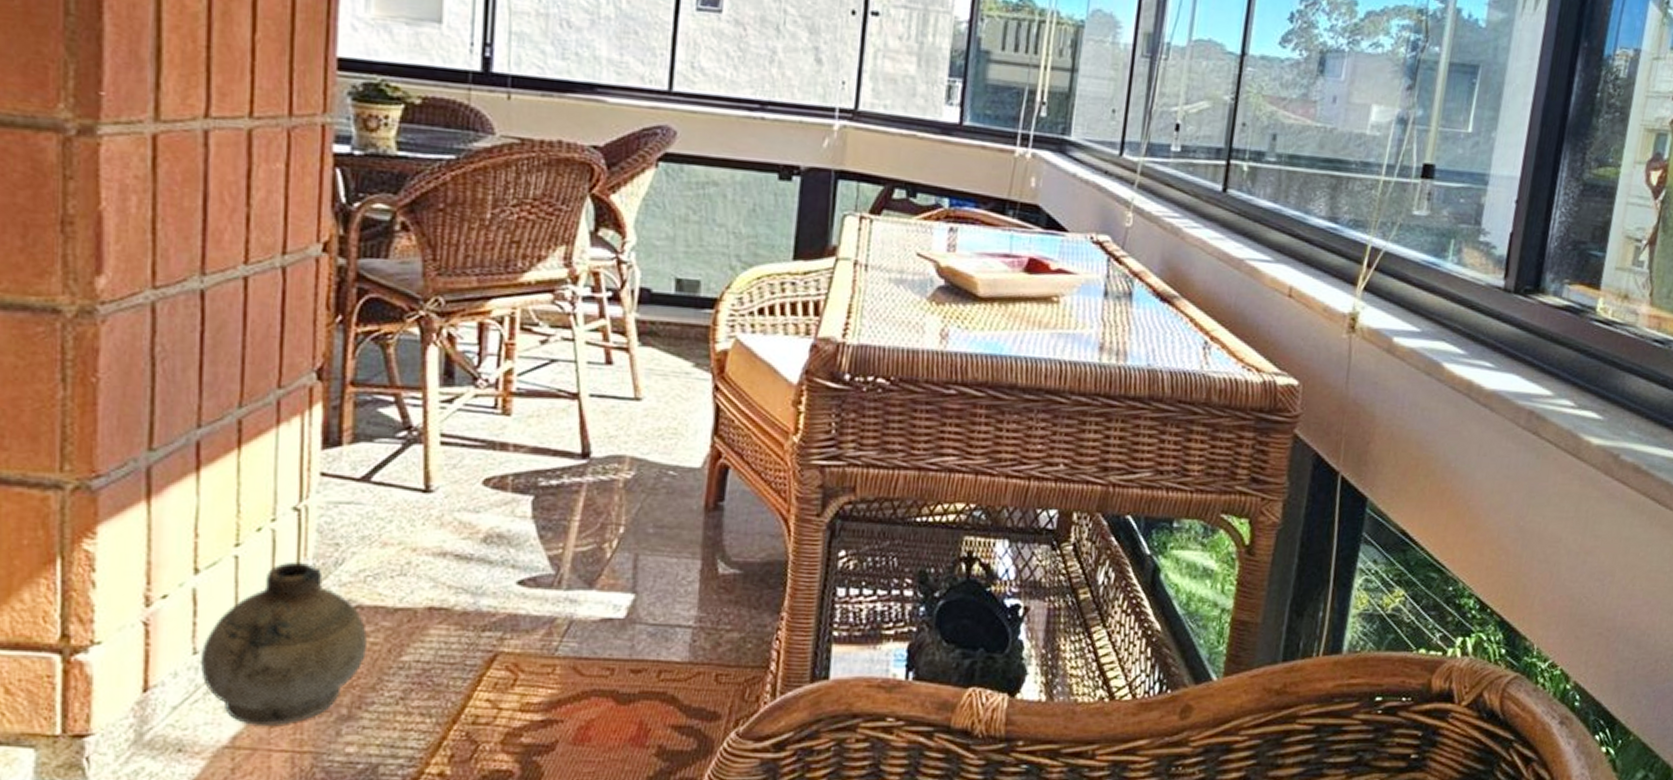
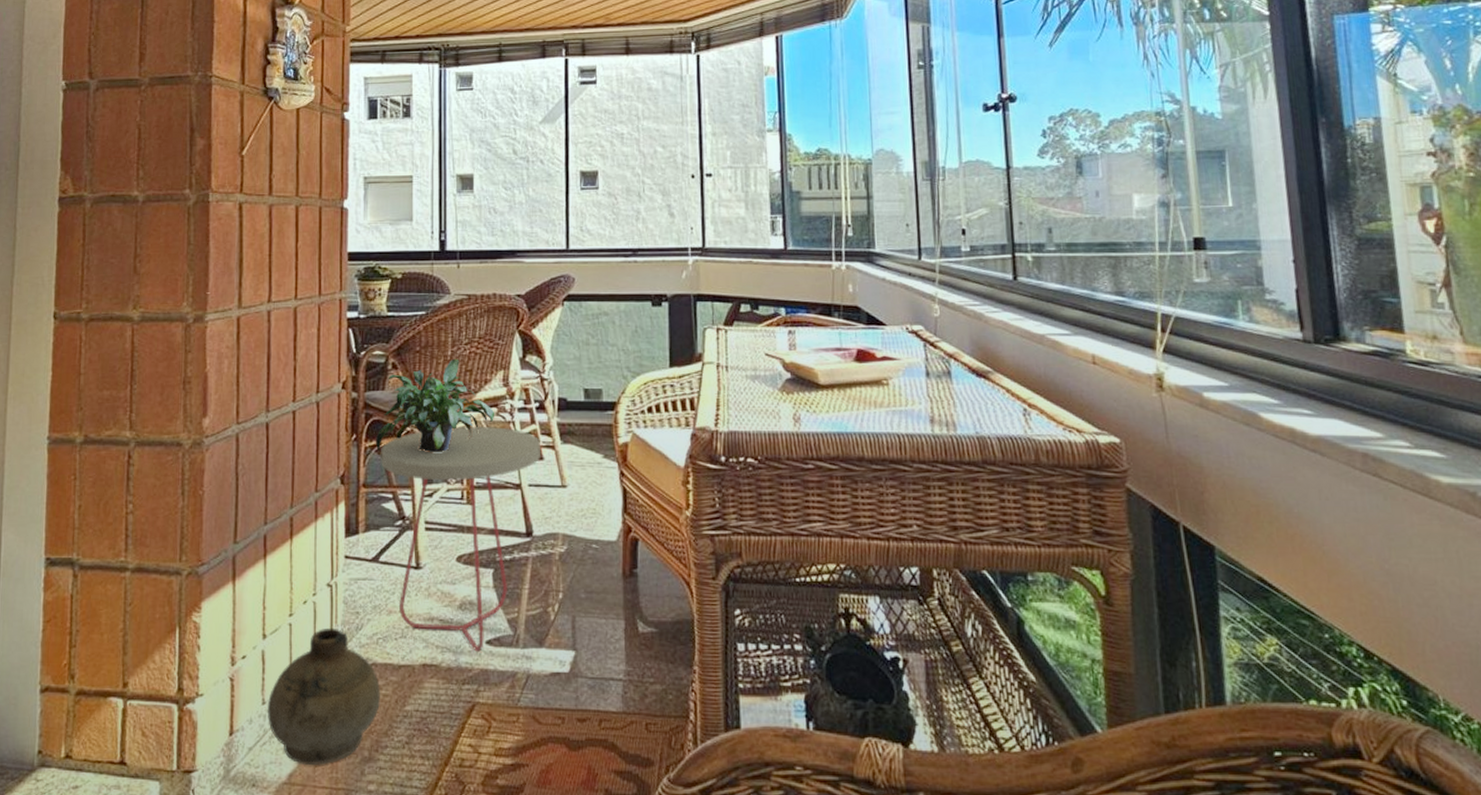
potted plant: none [371,223,550,346] -> present [375,358,495,452]
side table: none [379,314,610,593] -> present [381,426,540,652]

